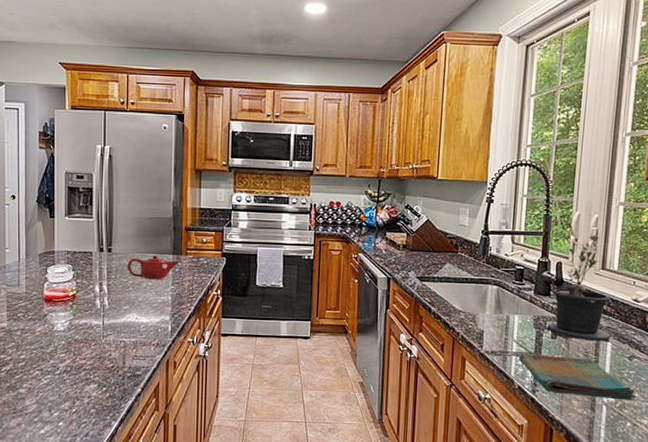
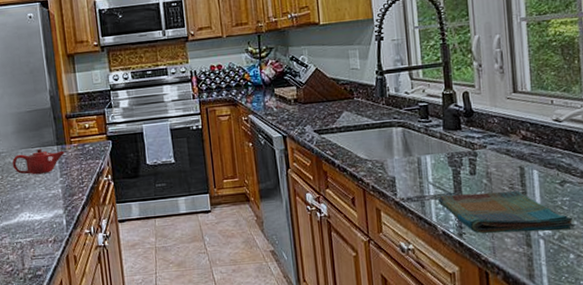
potted plant: present [546,235,627,343] -> none [462,57,554,174]

